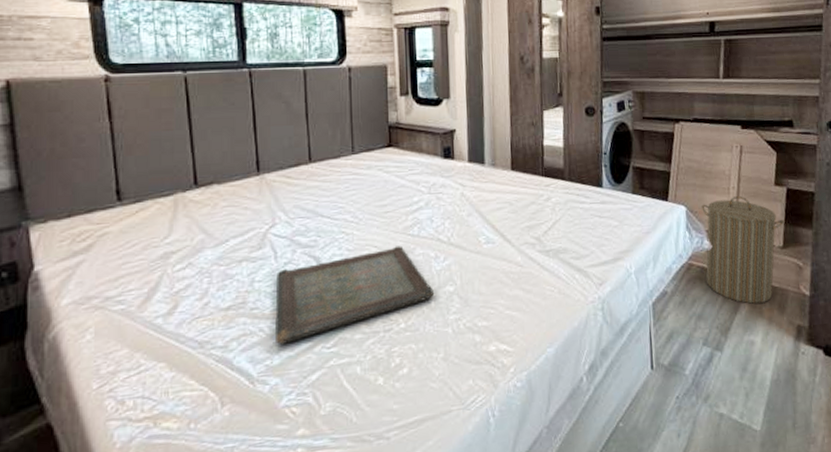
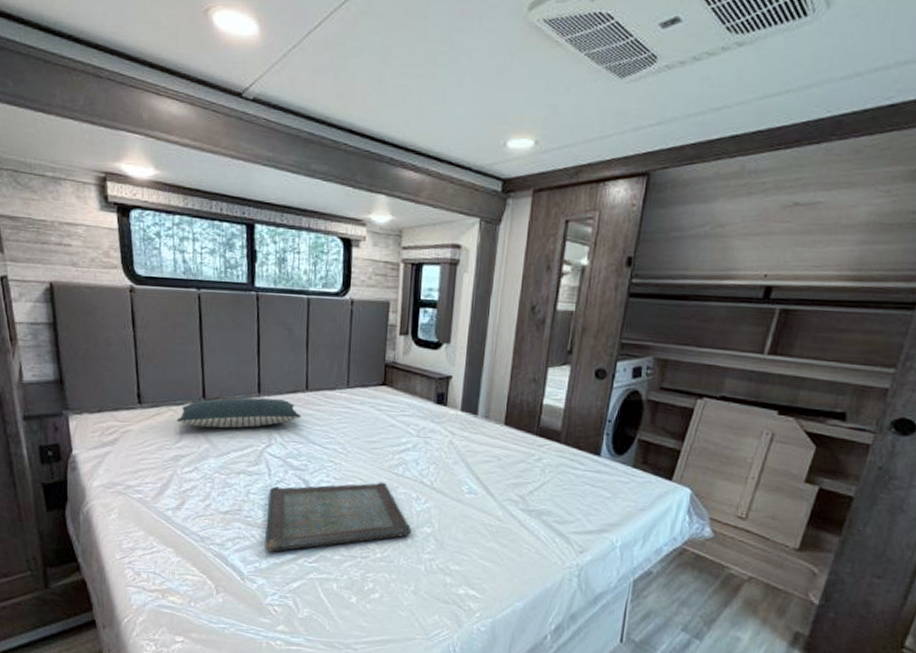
pillow: none [164,175,306,218] -> present [176,397,302,429]
laundry hamper: present [702,196,785,304] -> none [698,487,808,602]

